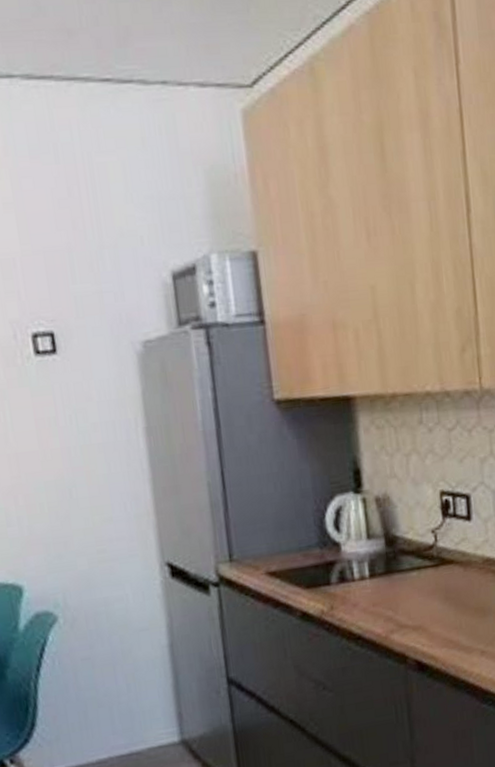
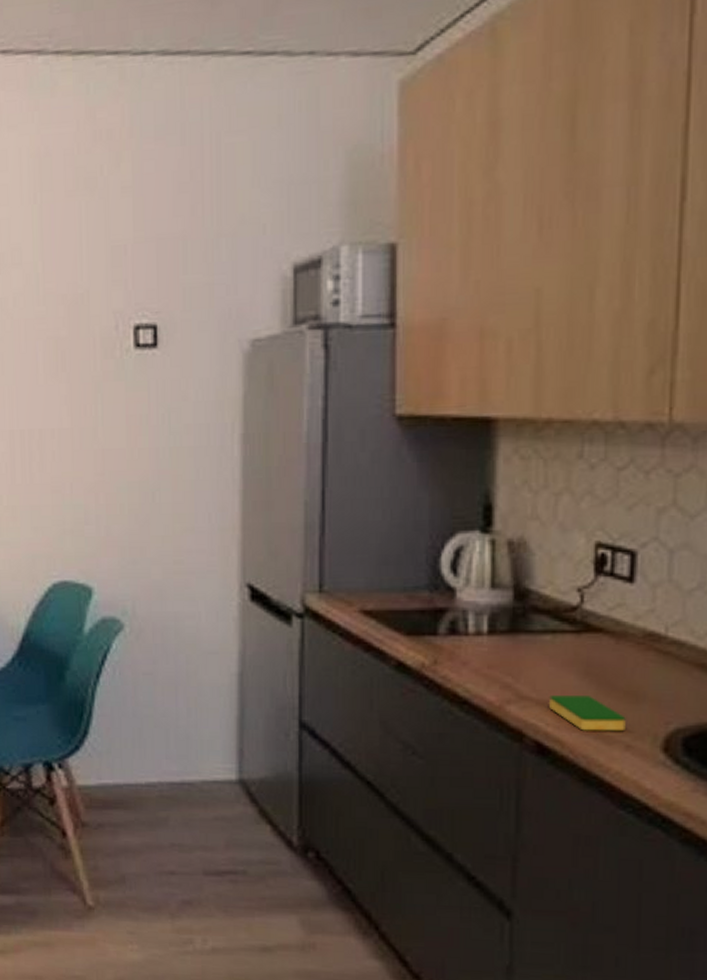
dish sponge: none [421,616,479,646] -> present [548,695,626,732]

